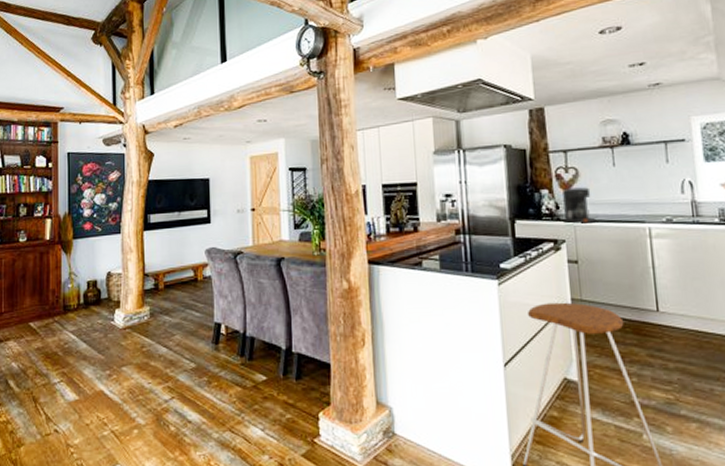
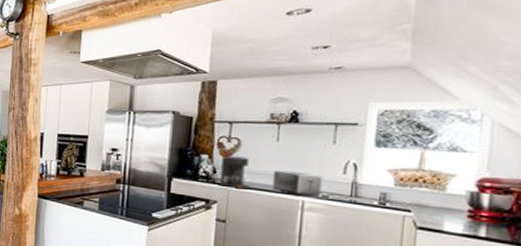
toaster: none [615,196,665,222] -> present [272,170,323,197]

